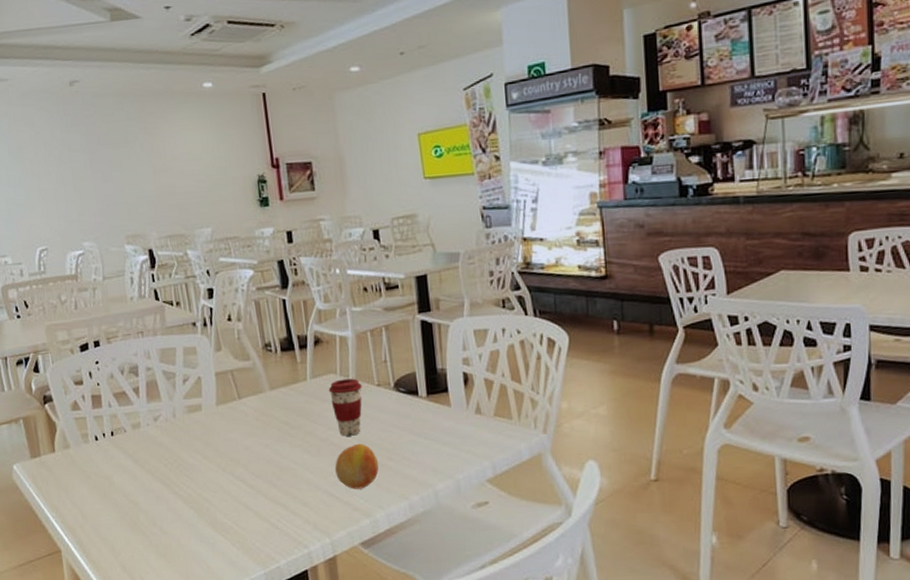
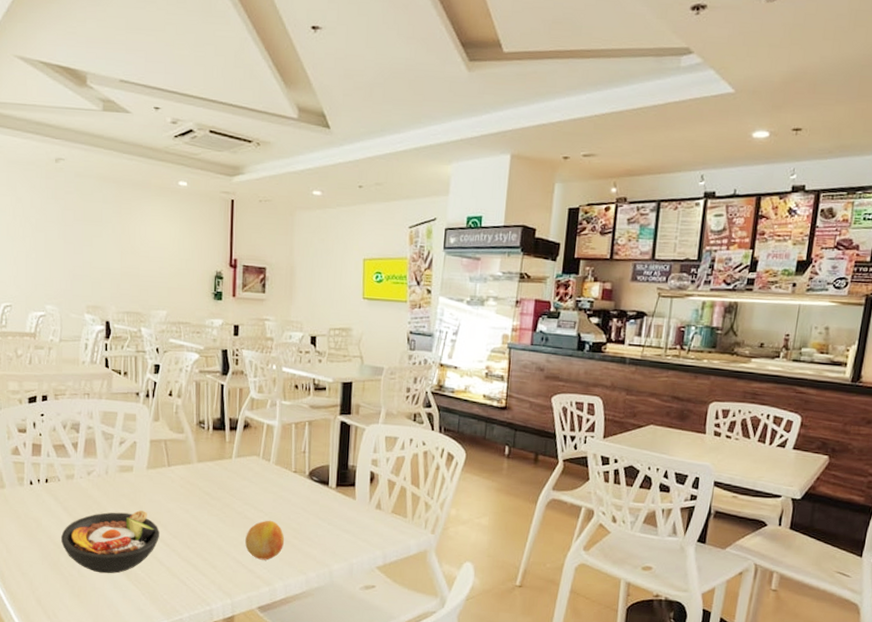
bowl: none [136,452,241,528] -> present [61,510,159,574]
coffee cup: present [328,378,362,436] -> none [250,462,280,513]

